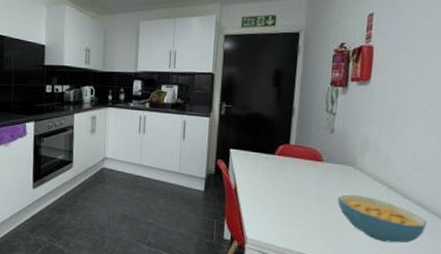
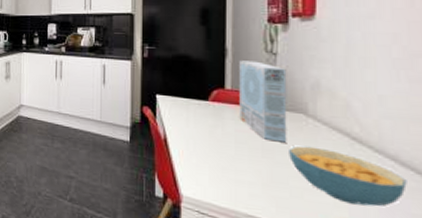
cereal box: none [300,119,343,191] -> present [239,60,287,143]

